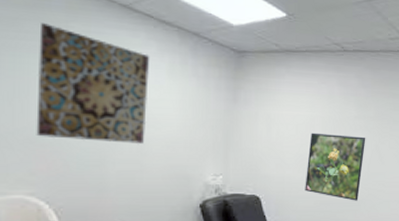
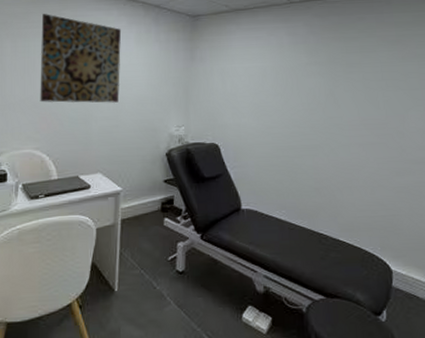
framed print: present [305,132,366,201] -> none [260,81,319,146]

